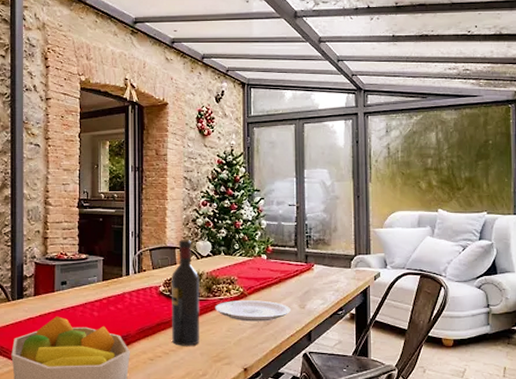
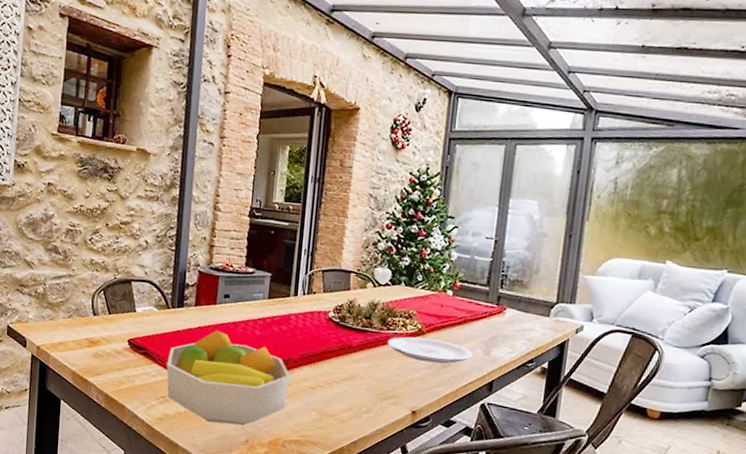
wine bottle: present [172,240,200,346] -> none [336,264,375,380]

